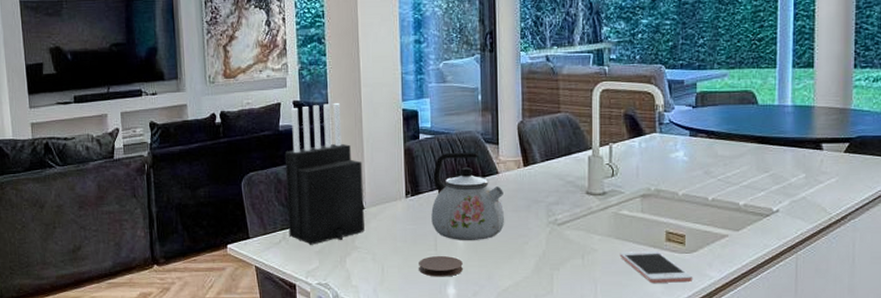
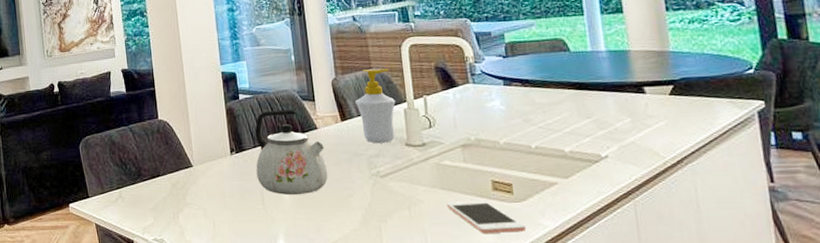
knife block: present [284,102,364,245] -> none [116,68,194,202]
coaster: present [419,256,463,277] -> none [248,210,291,231]
soap bottle: none [540,113,581,191] -> present [355,68,396,144]

